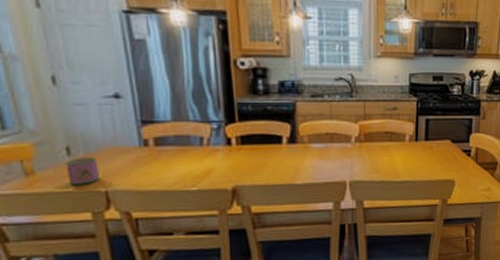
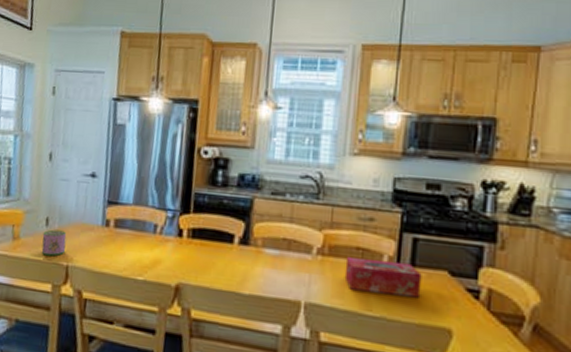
tissue box: none [378,138,433,165] -> present [344,257,422,298]

